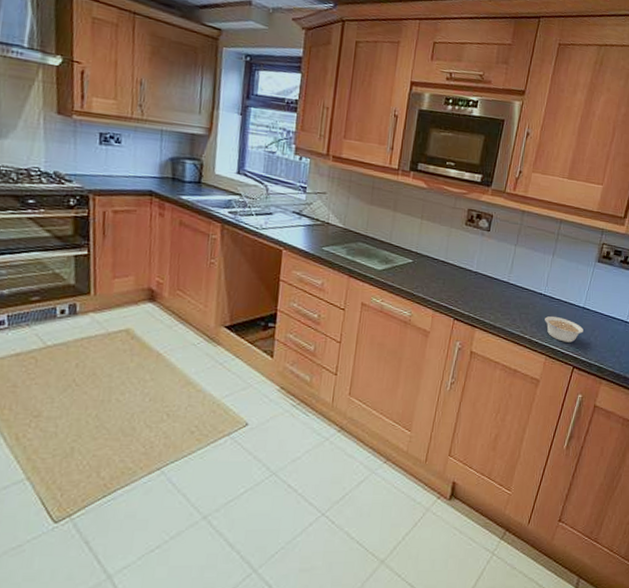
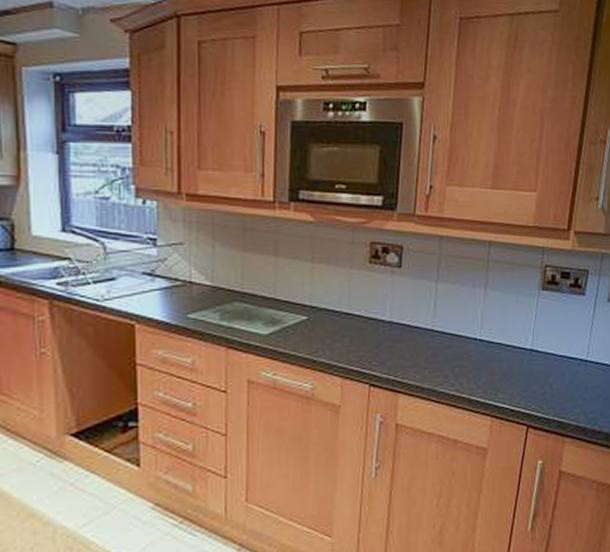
legume: present [545,316,583,343] -> none [484,366,535,397]

